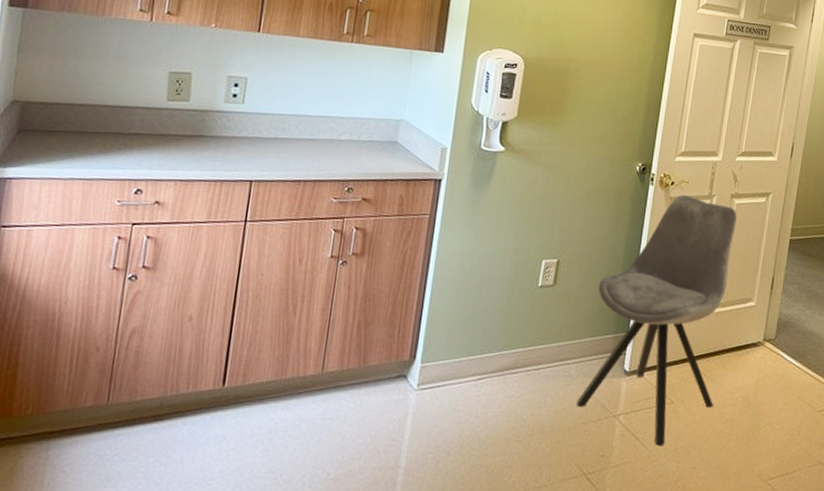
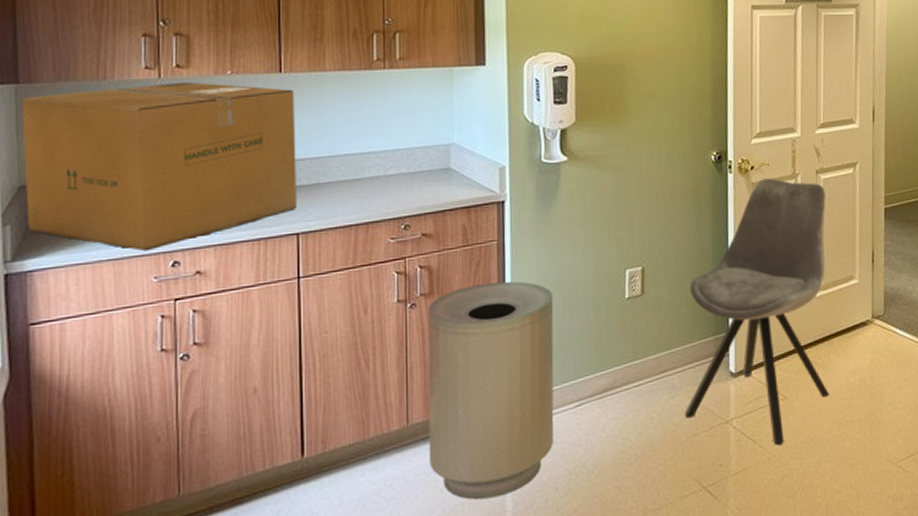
box: none [13,21,269,177] -> present [21,81,298,252]
trash can: none [337,252,473,452] -> present [428,281,554,500]

